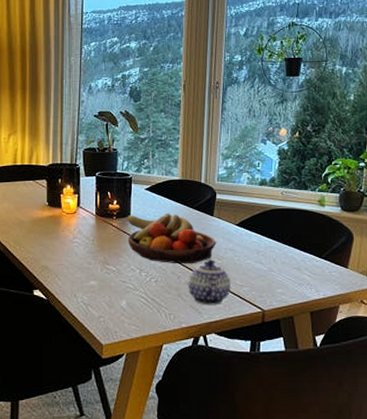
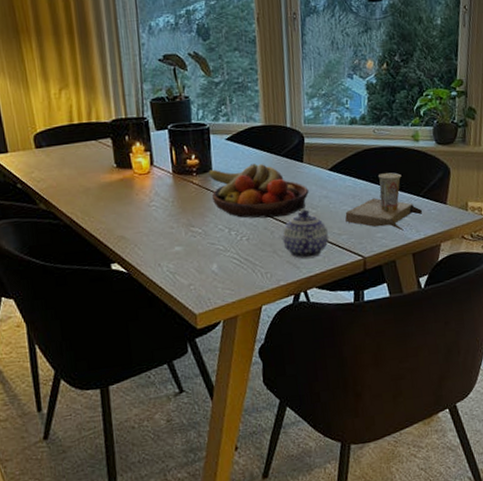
cup: none [248,233,323,289] -> present [345,172,422,231]

